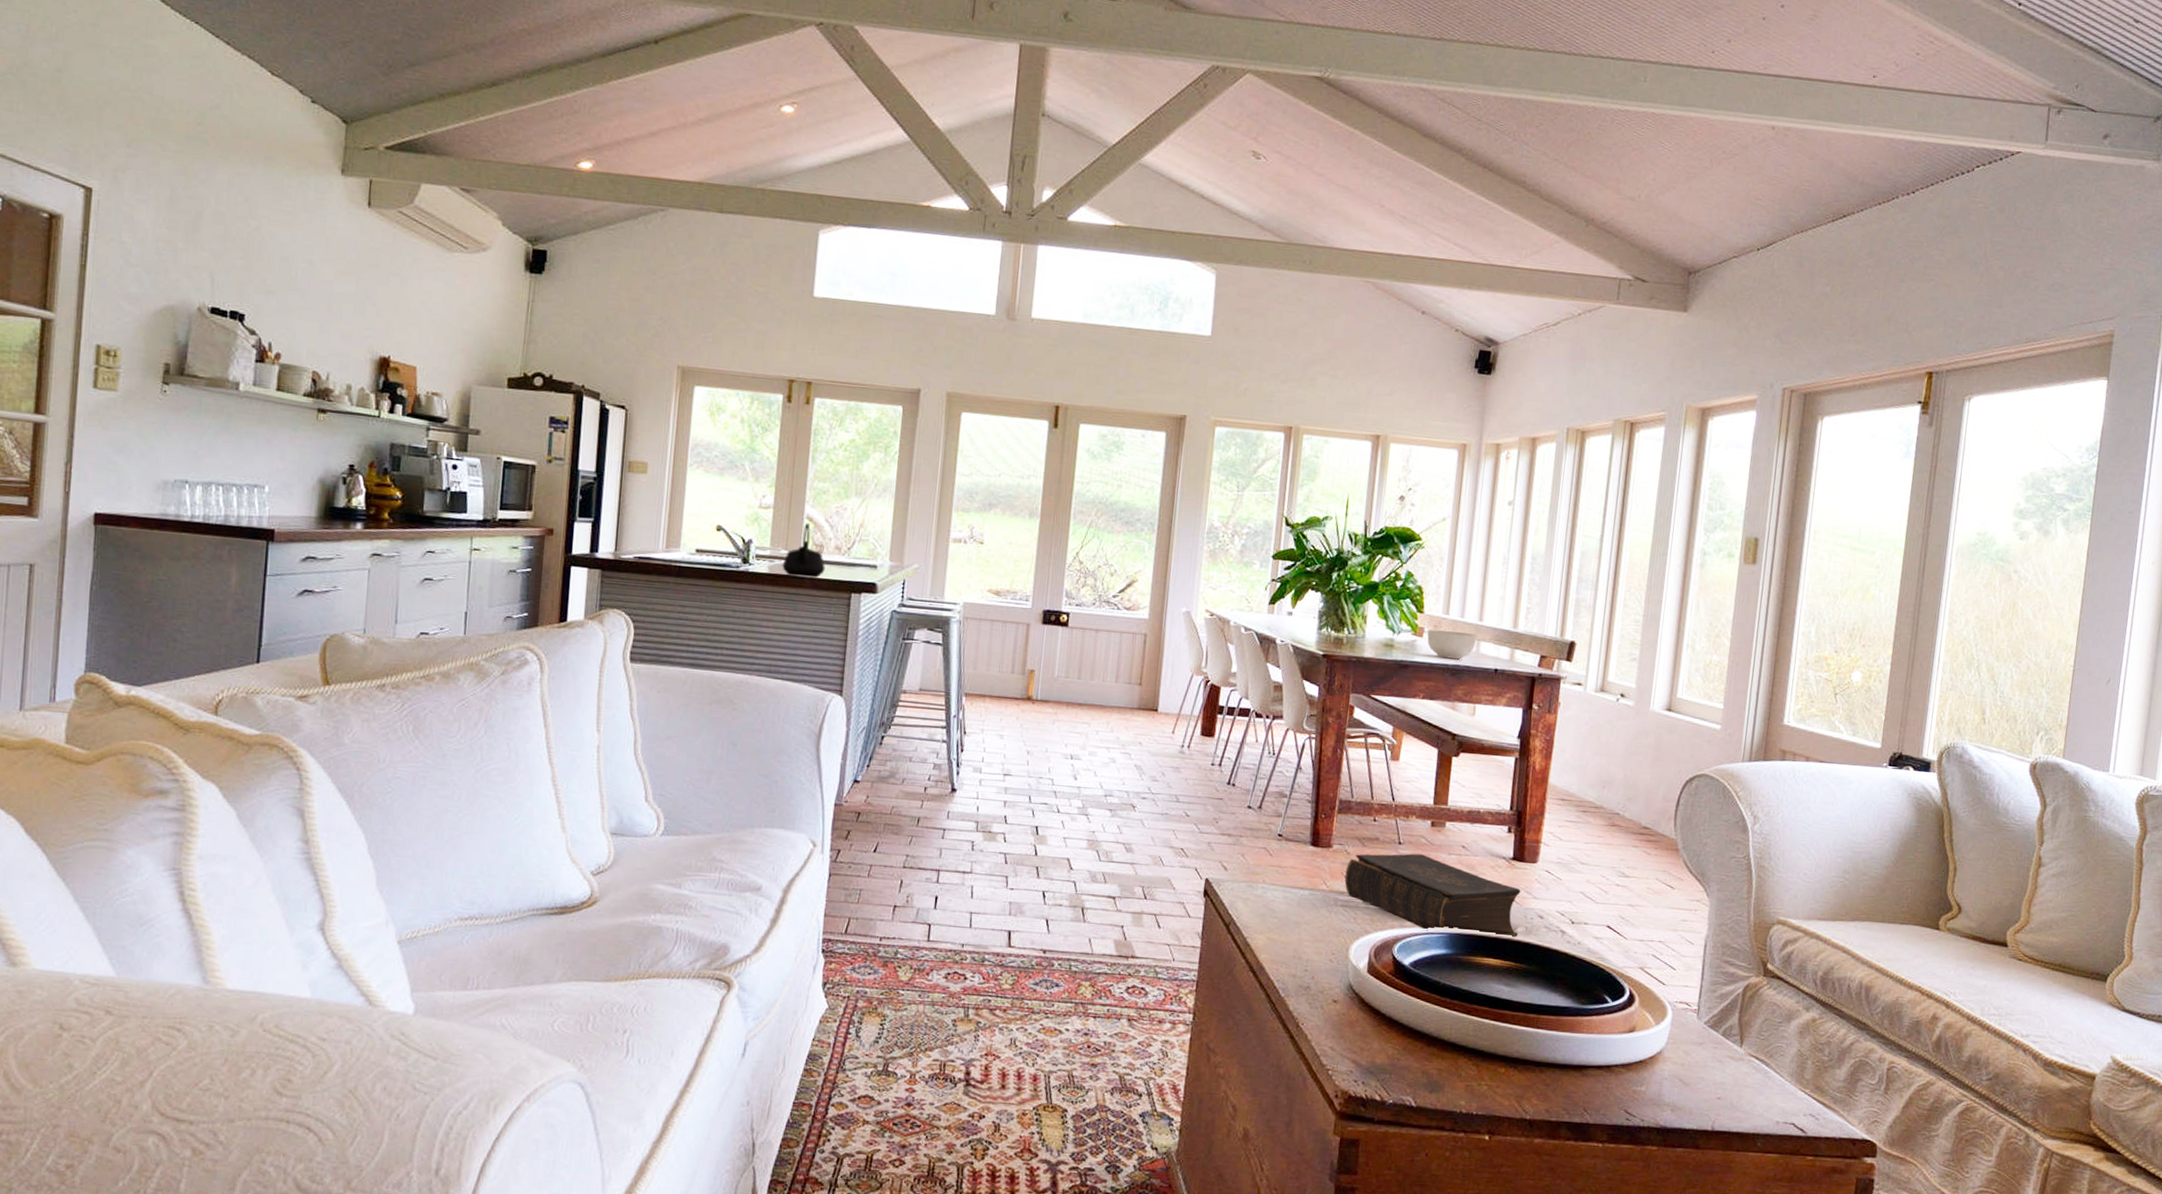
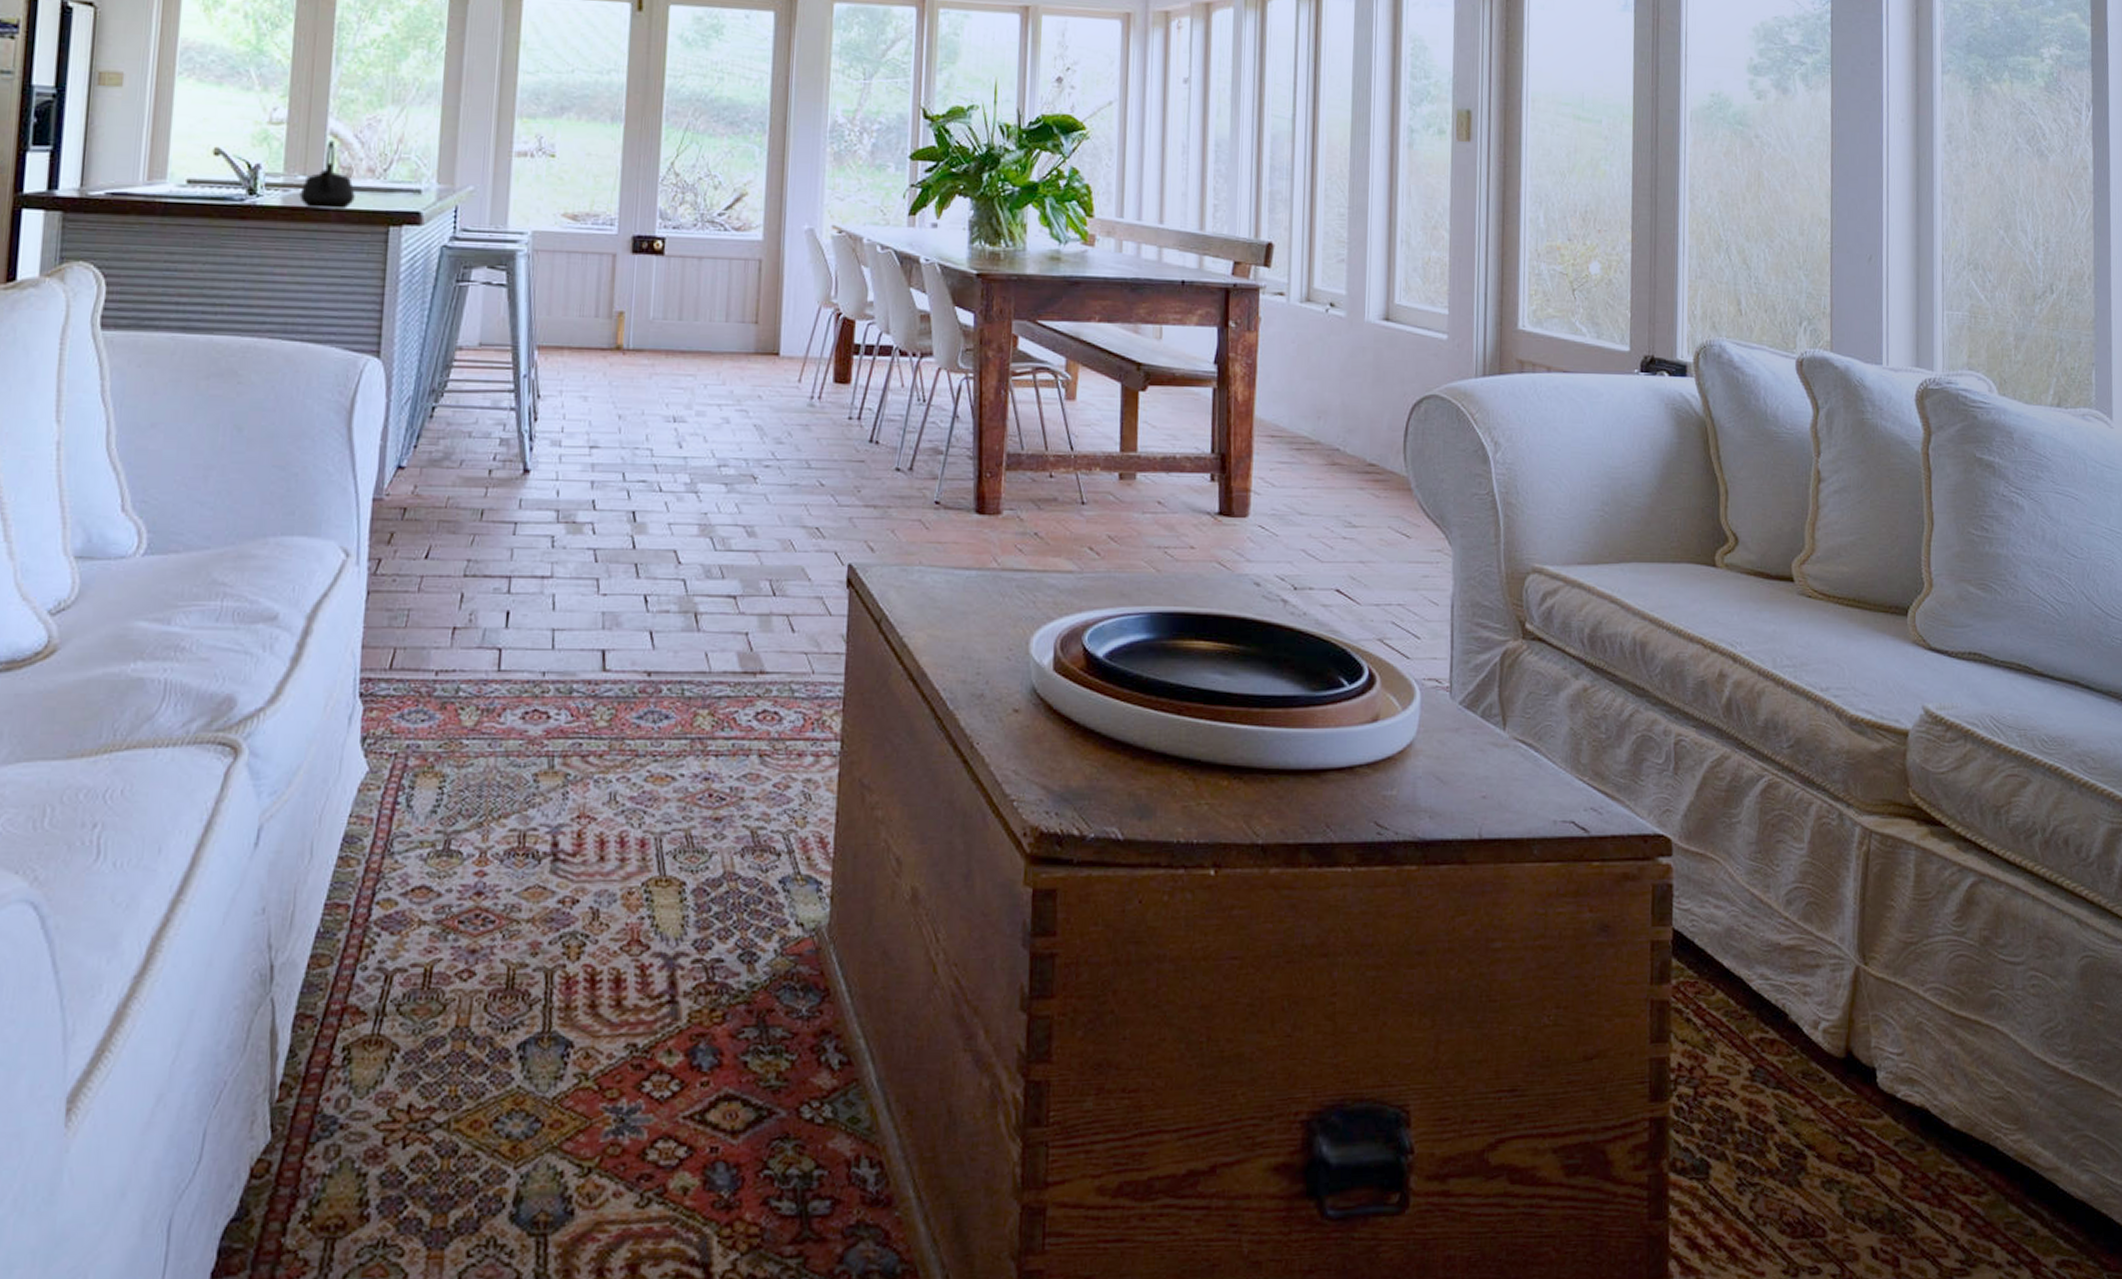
book: present [1344,853,1521,938] -> none [1019,515,1232,613]
bowl: present [1427,629,1477,660] -> none [1099,236,1158,272]

